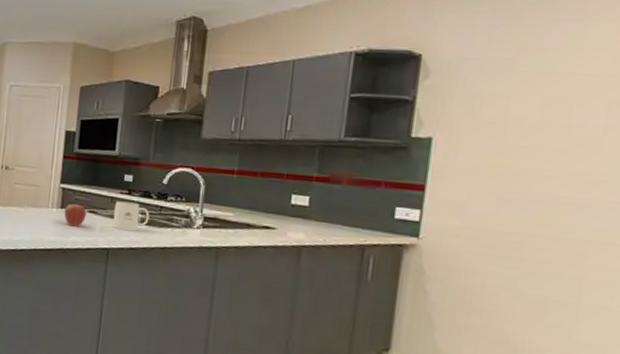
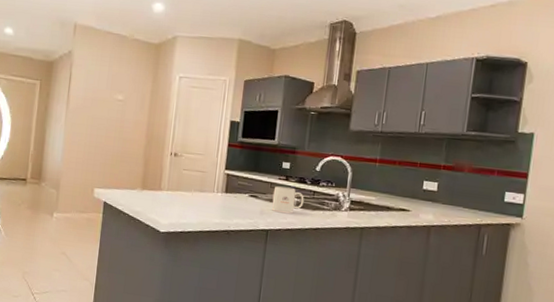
fruit: present [64,203,87,227] -> none [228,188,249,210]

